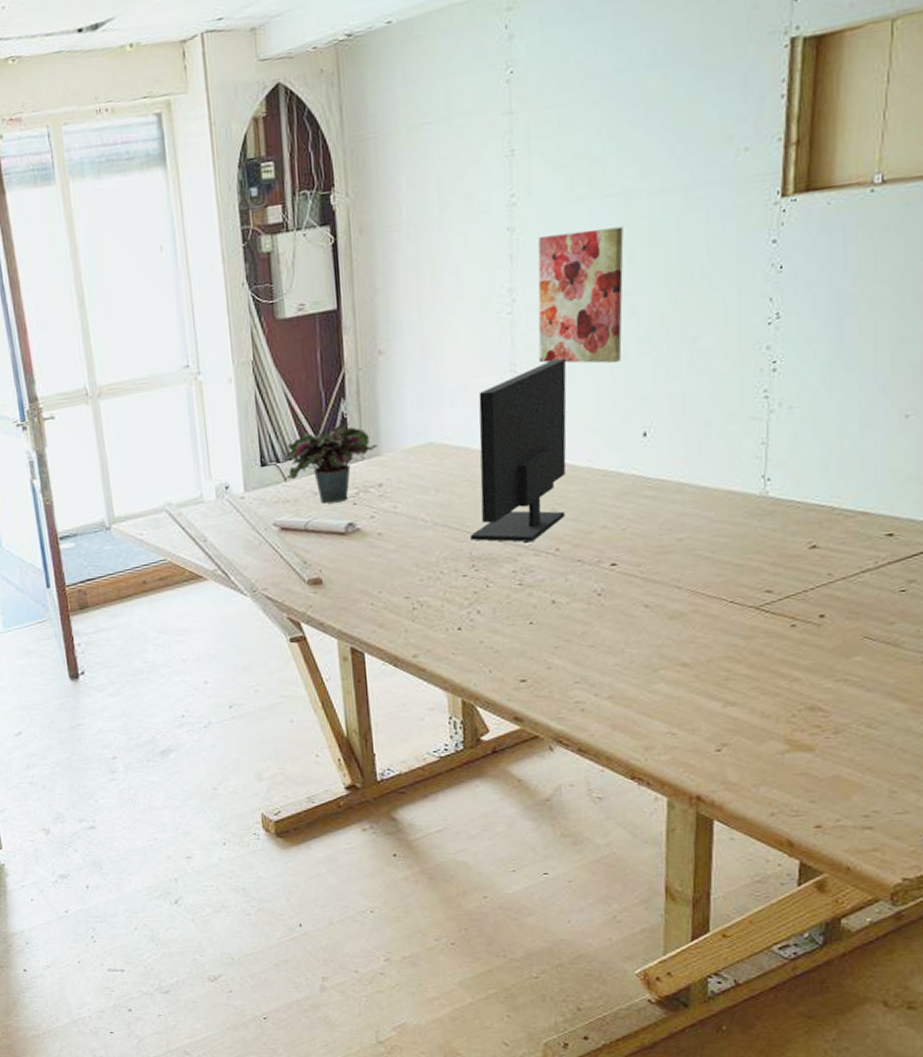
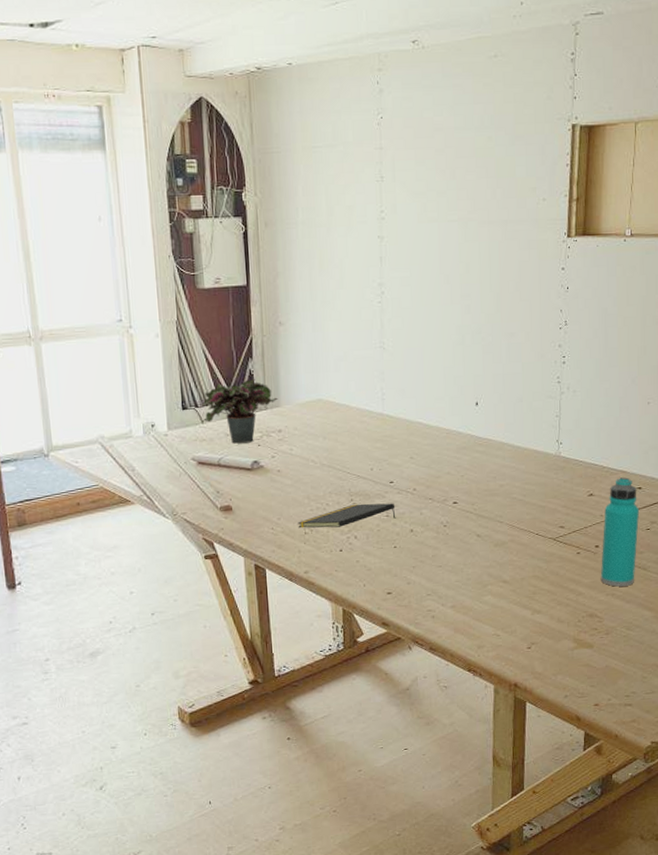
notepad: none [404,567,532,603] -> present [298,503,396,528]
monitor: present [470,358,567,543] -> none [350,341,421,483]
wall art: present [538,226,624,364] -> none [400,245,462,348]
water bottle: none [826,520,890,670] -> present [600,477,640,587]

